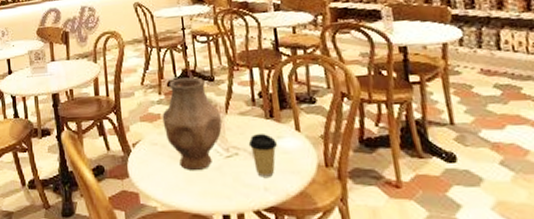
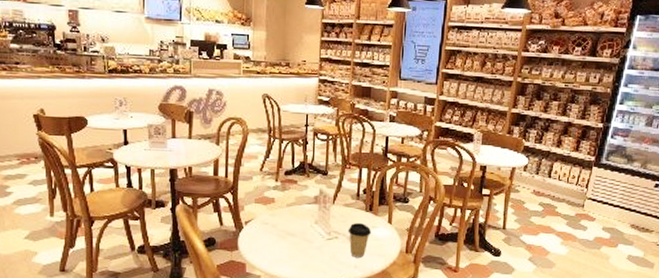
vase: present [162,77,222,170] -> none [276,169,328,248]

